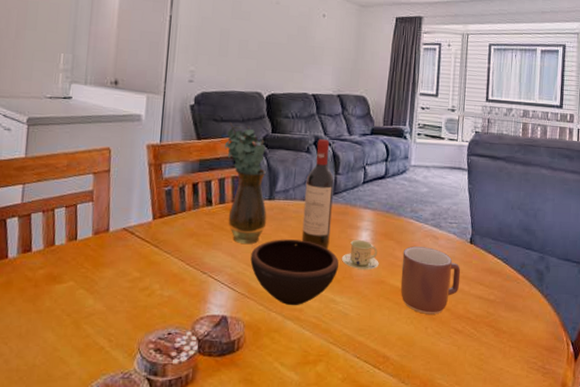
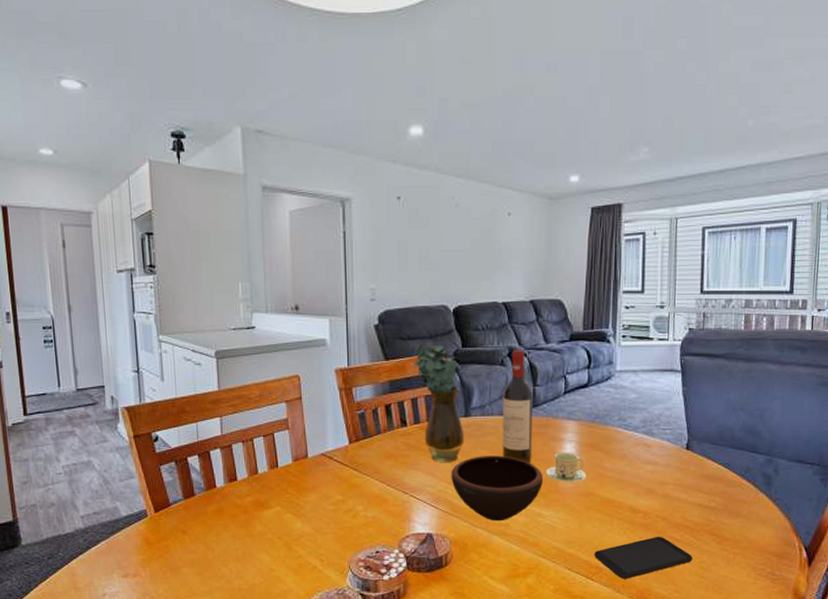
mobile phone: none [382,326,473,369] -> present [594,536,693,579]
mug: present [400,246,461,314] -> none [610,456,677,524]

